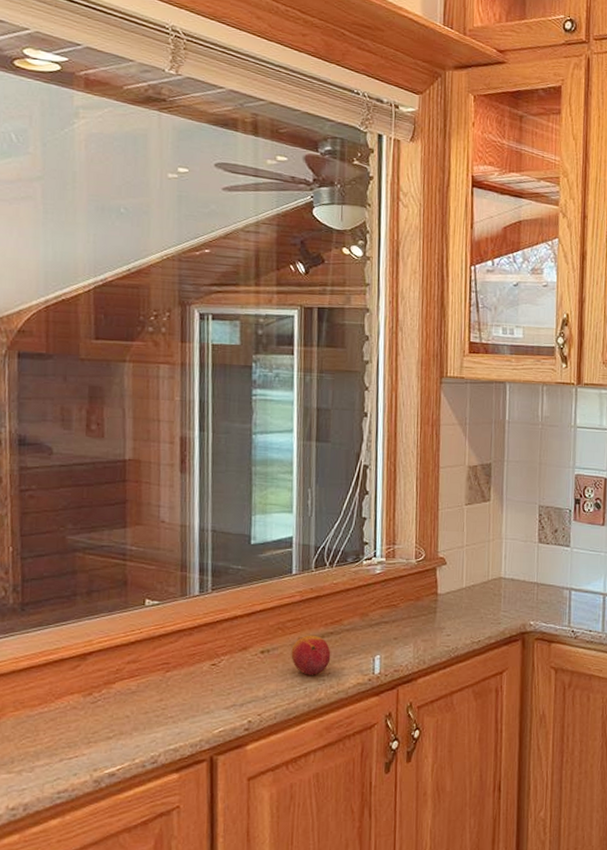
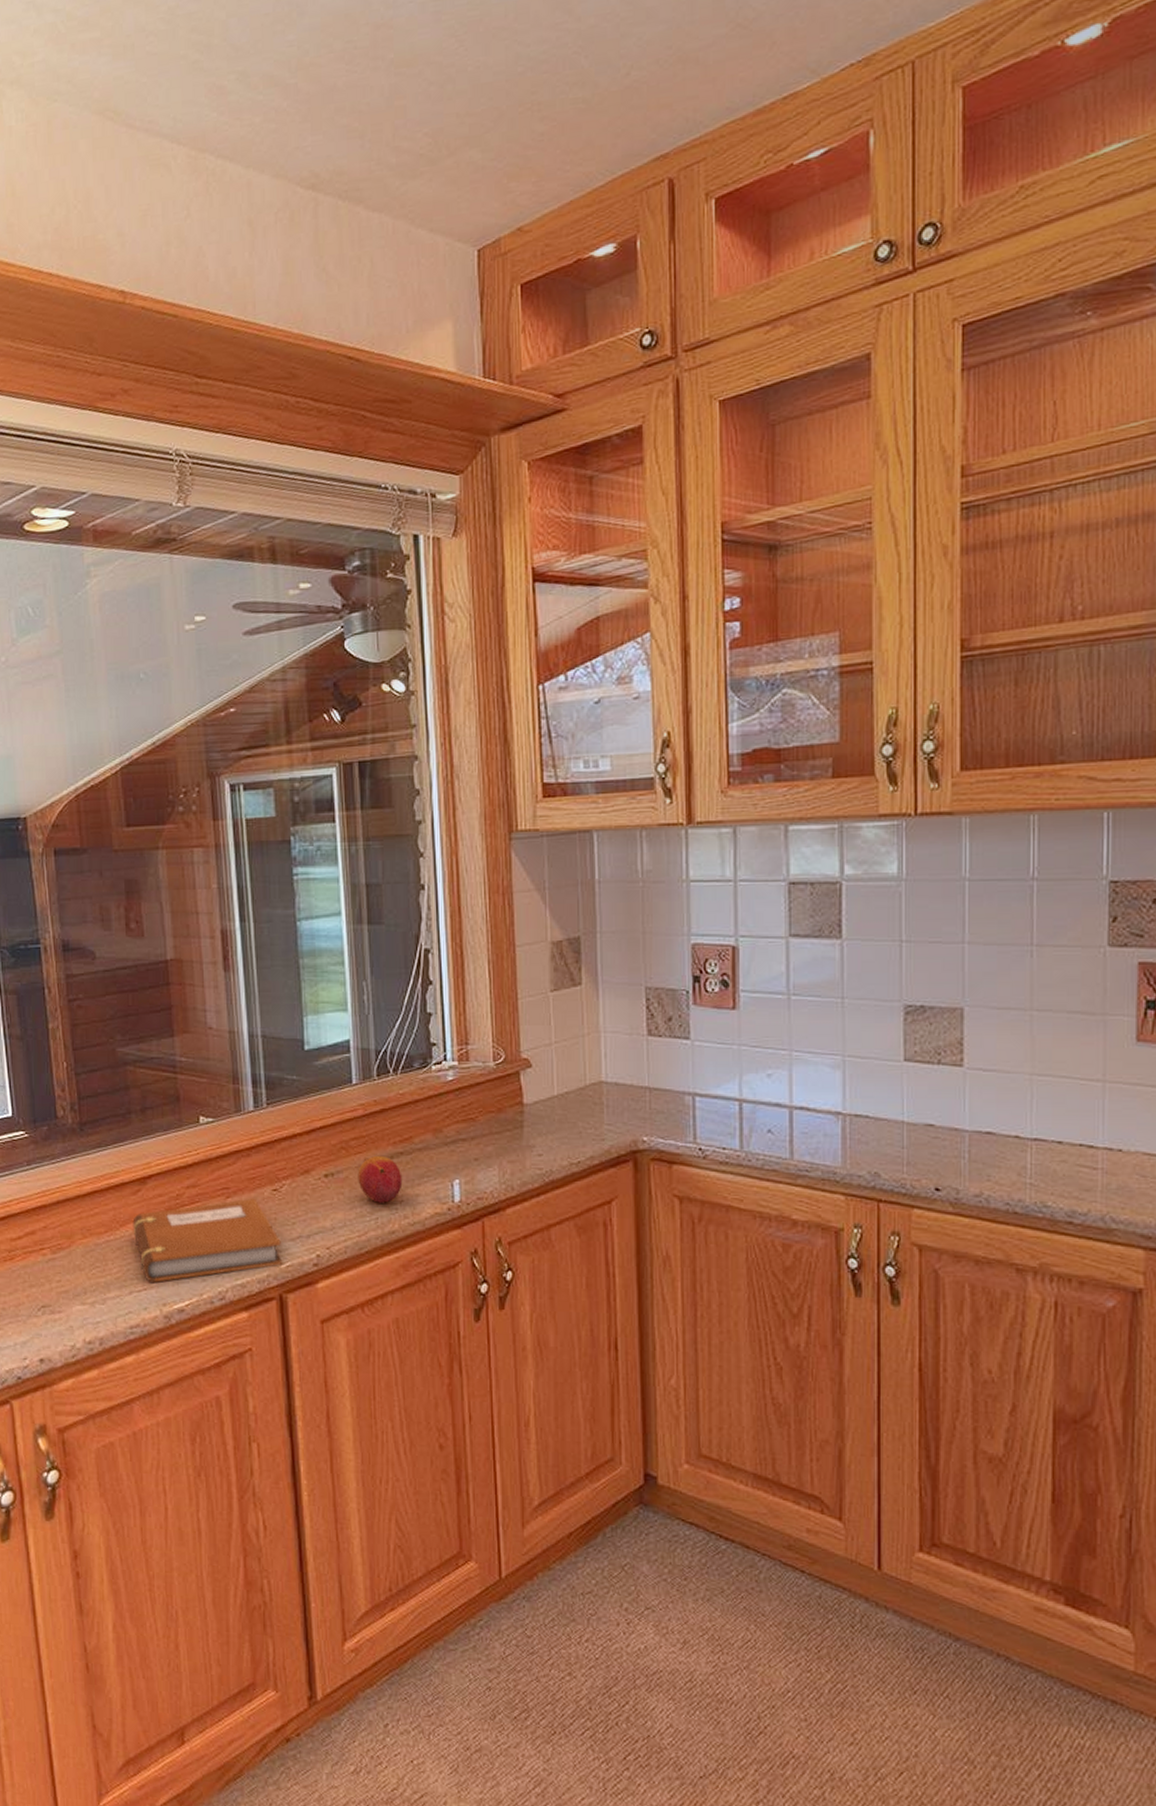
notebook: none [68,673,216,750] -> present [132,1199,283,1282]

